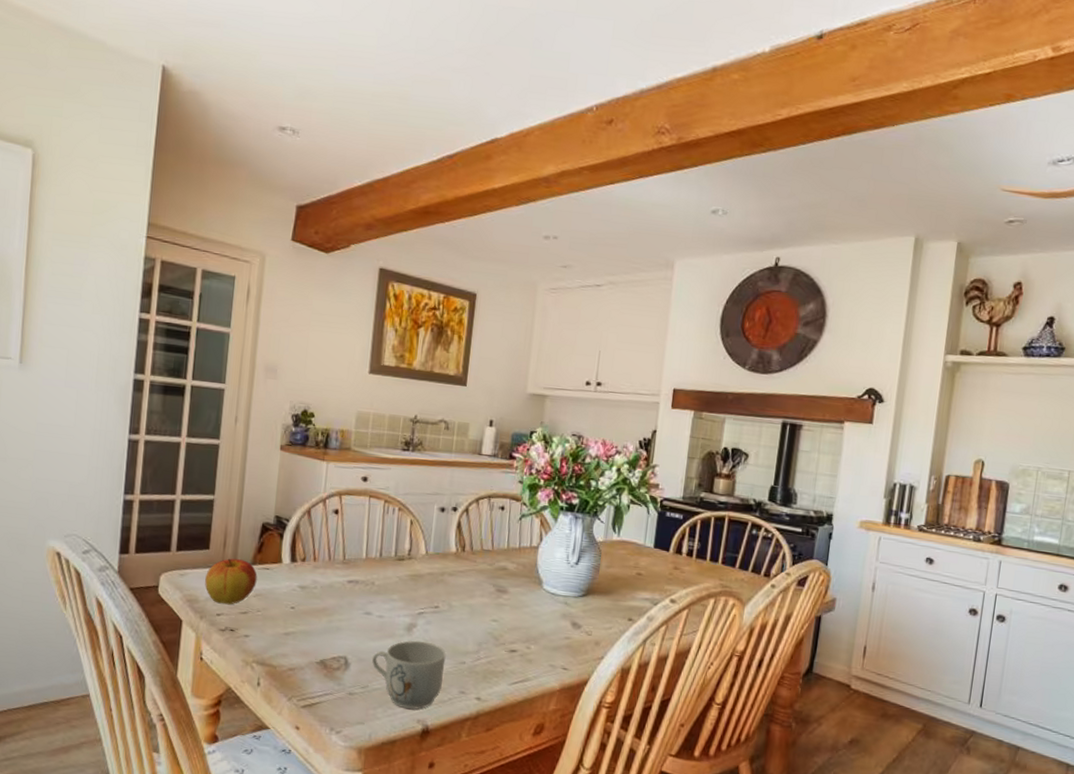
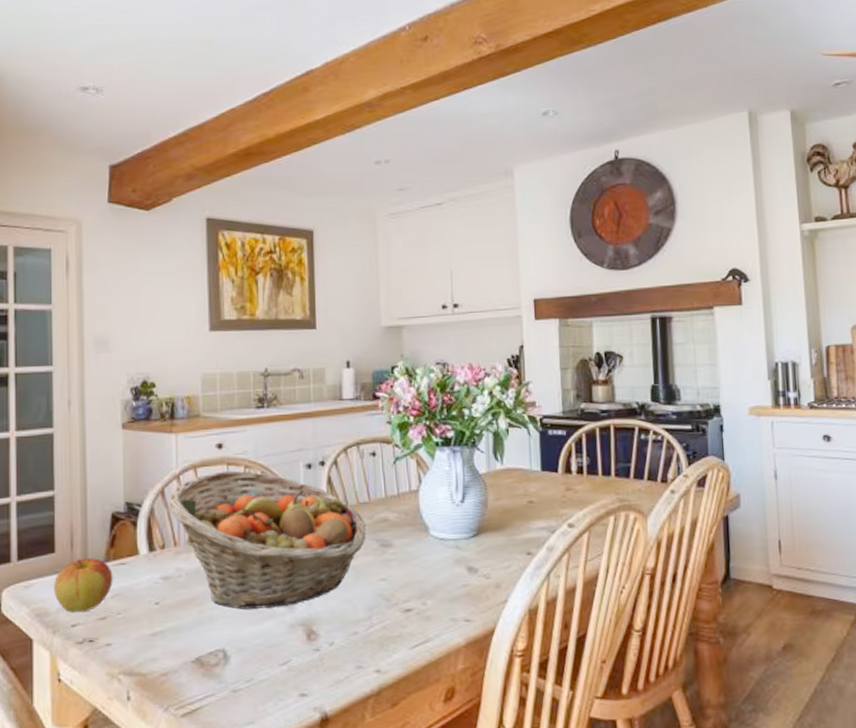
fruit basket: none [312,502,486,629] -> present [167,470,366,609]
mug: present [372,640,446,709] -> none [254,616,336,697]

